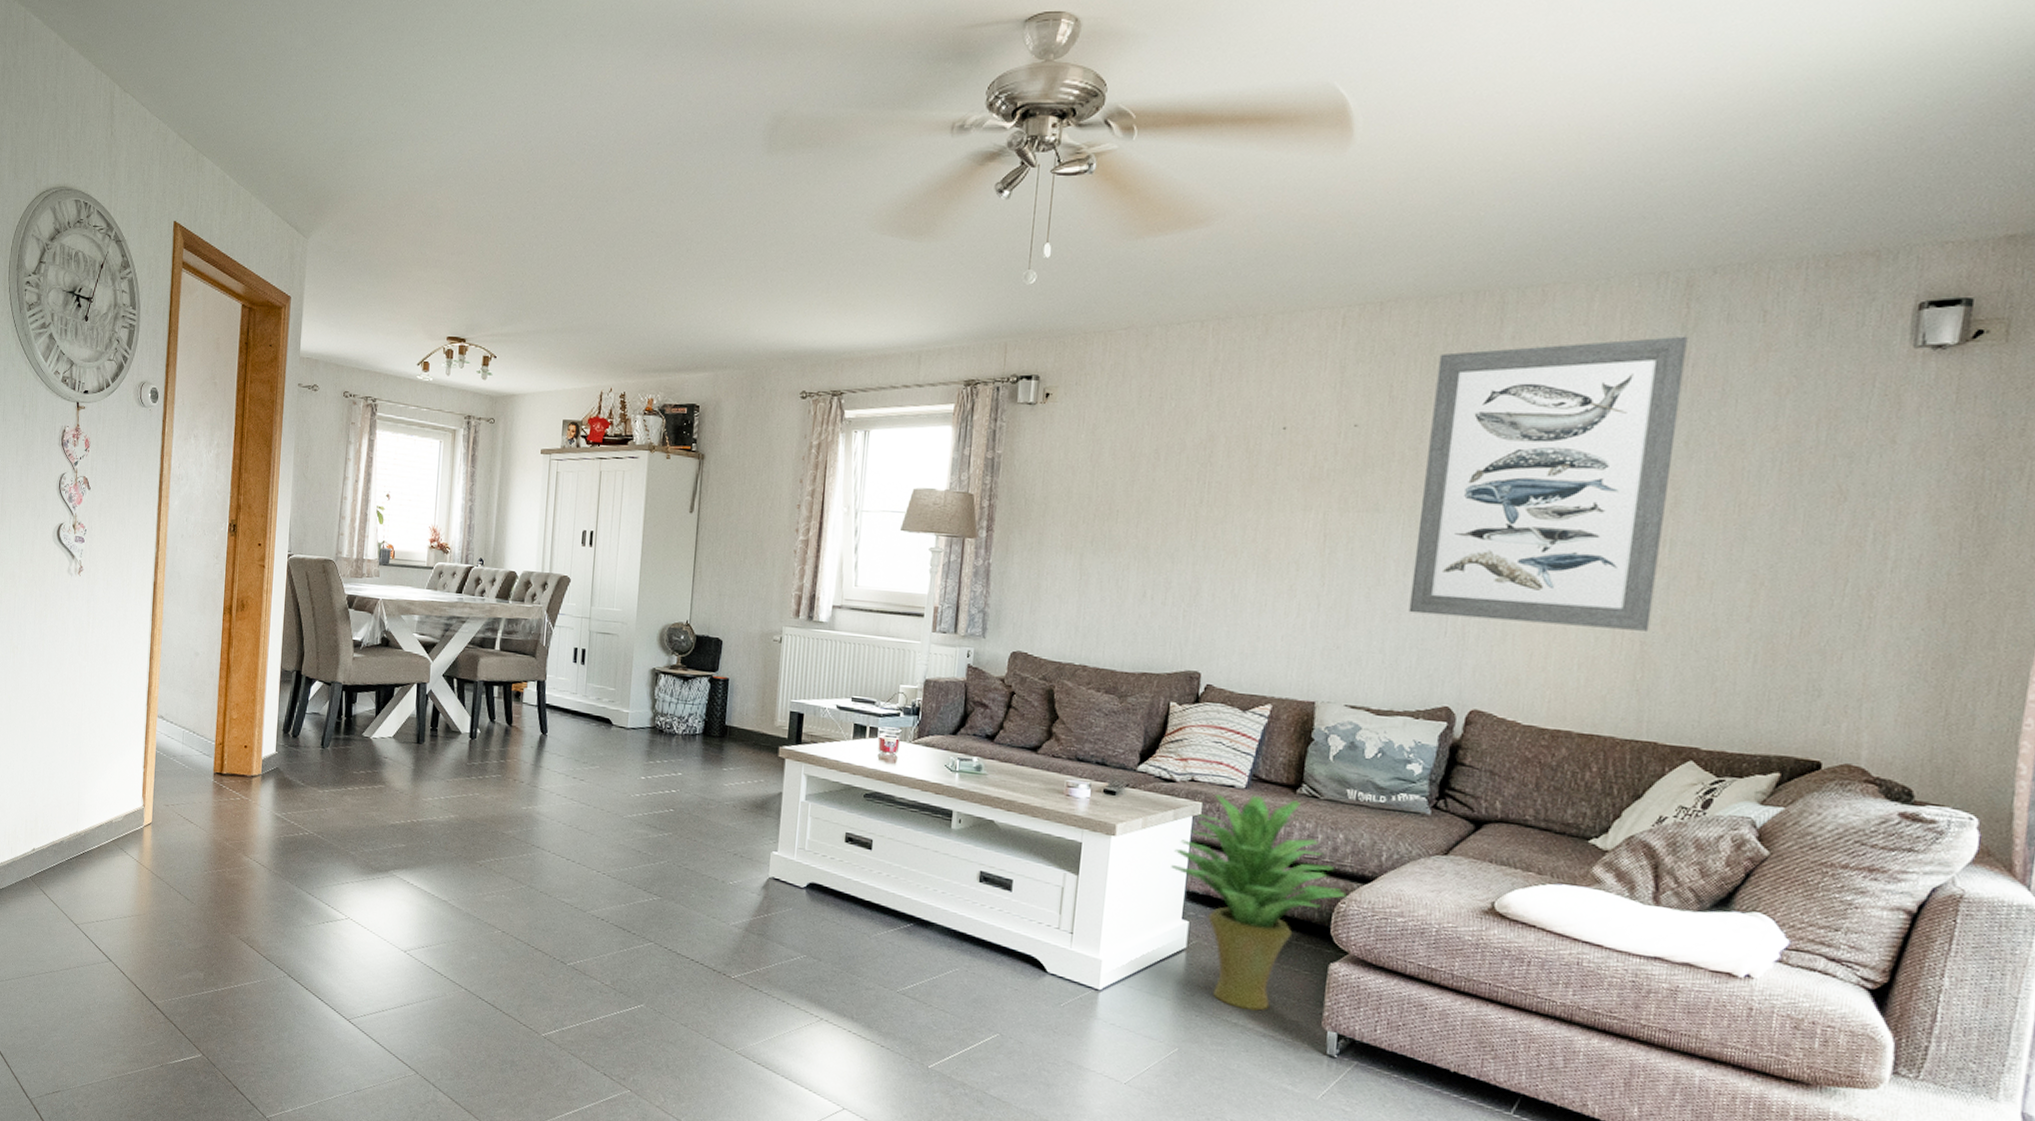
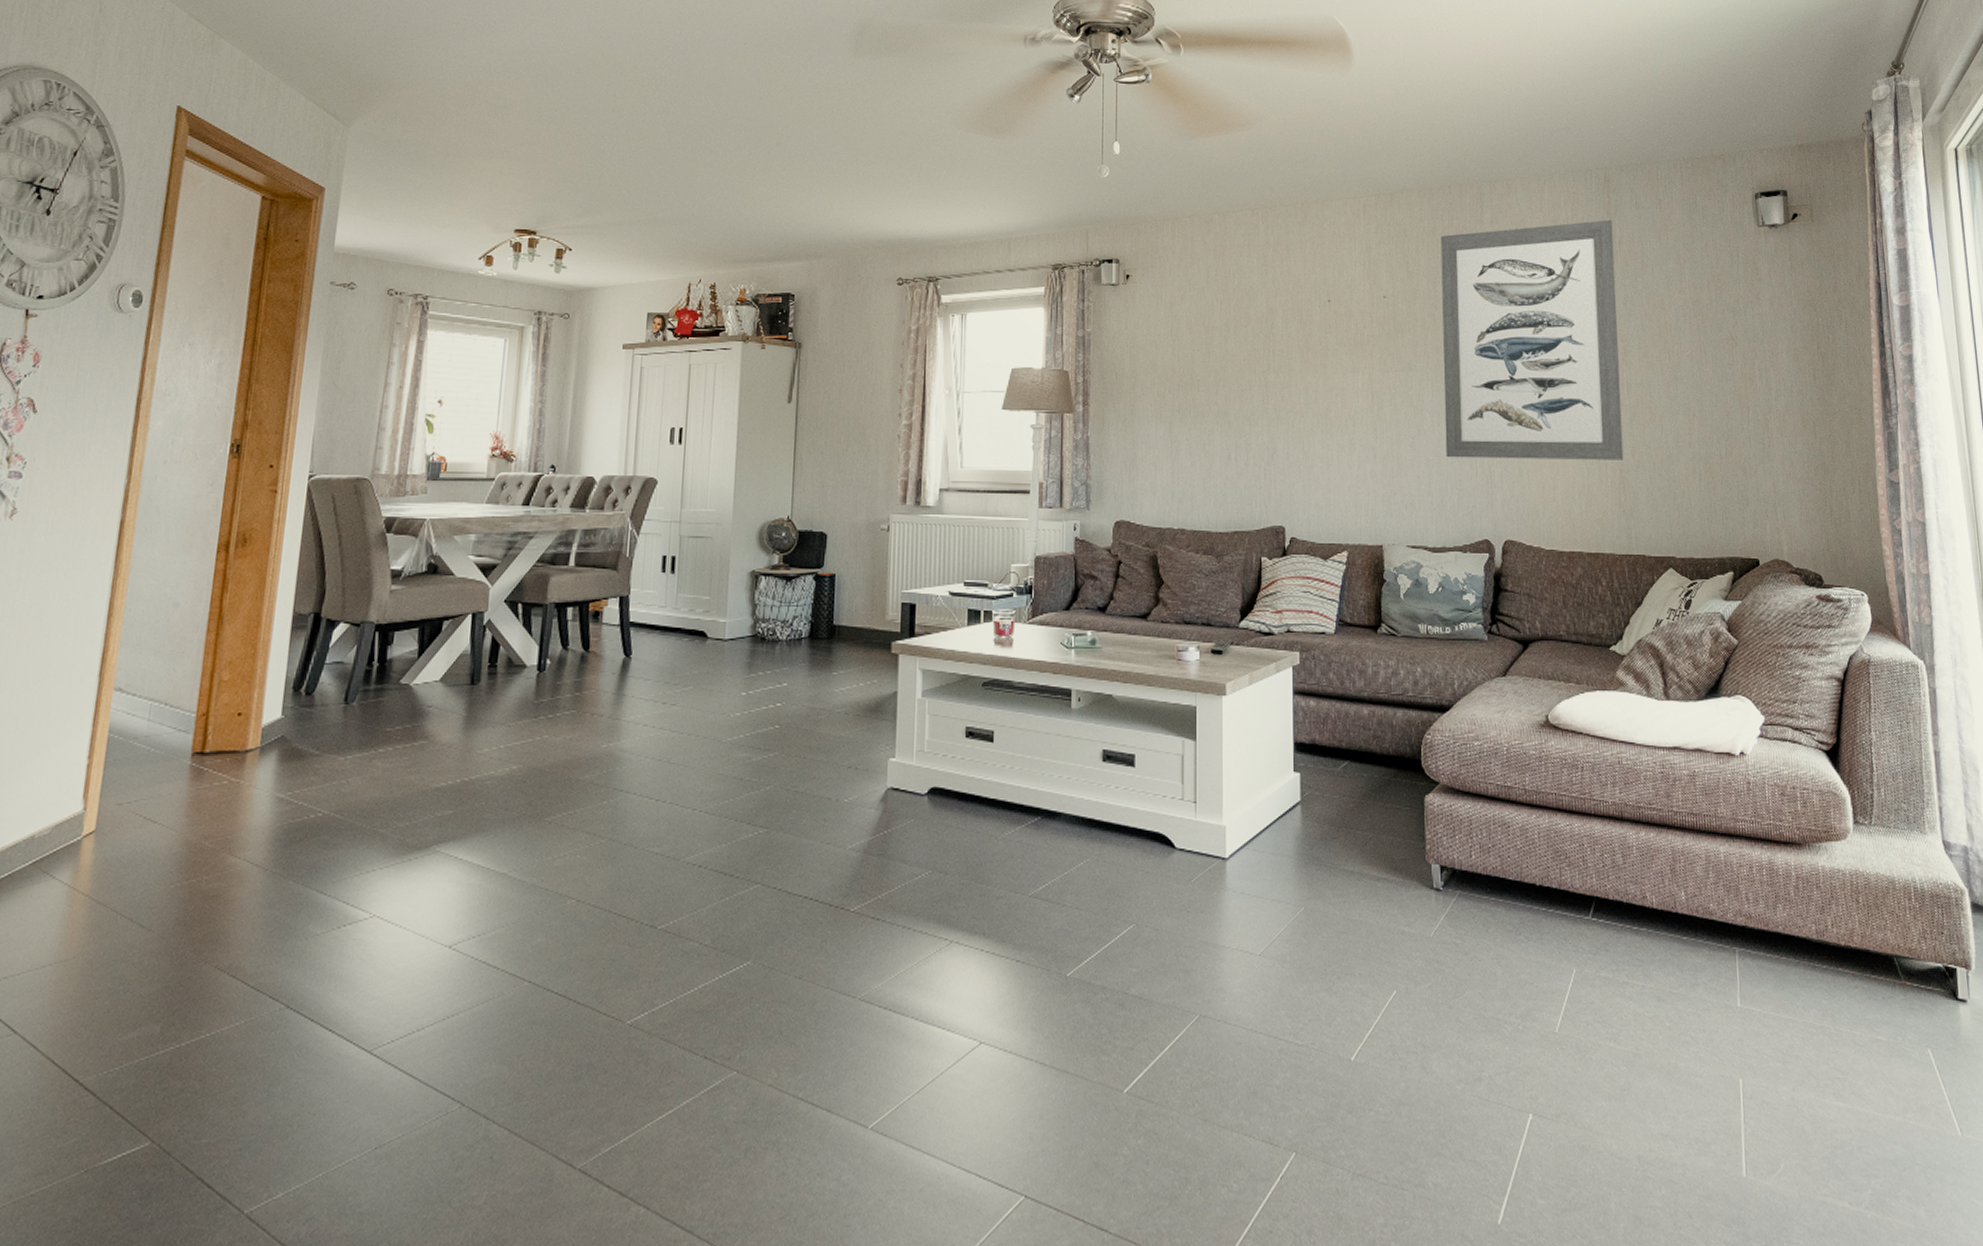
potted plant: present [1171,795,1347,1011] -> none [1279,640,1431,855]

